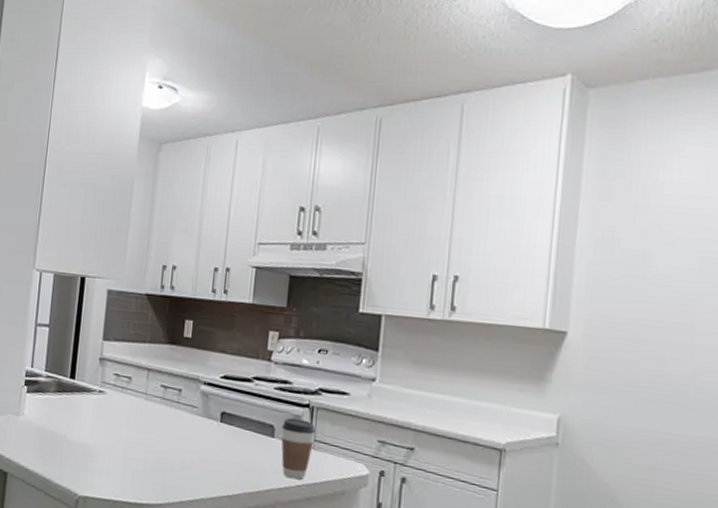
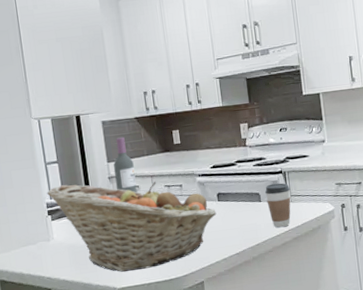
fruit basket: none [28,353,215,483] -> present [46,181,217,272]
wine bottle: none [105,314,132,386] -> present [113,137,138,193]

